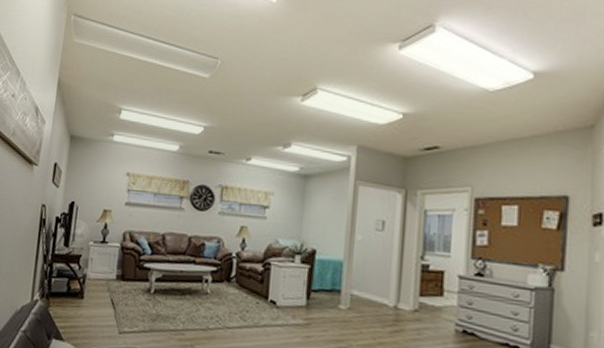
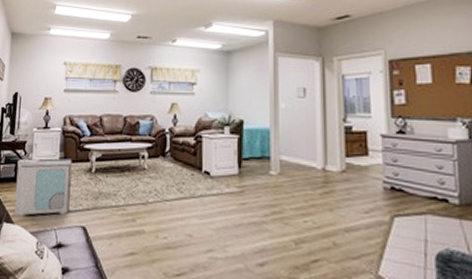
air purifier: none [64,273,130,336] -> present [14,158,72,217]

